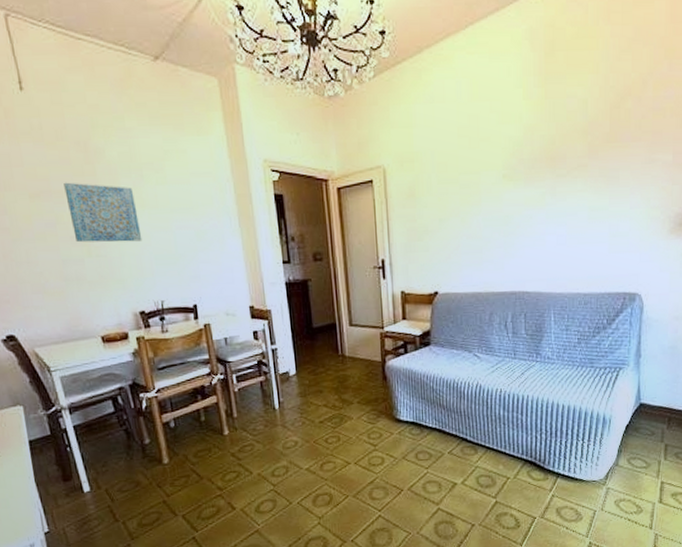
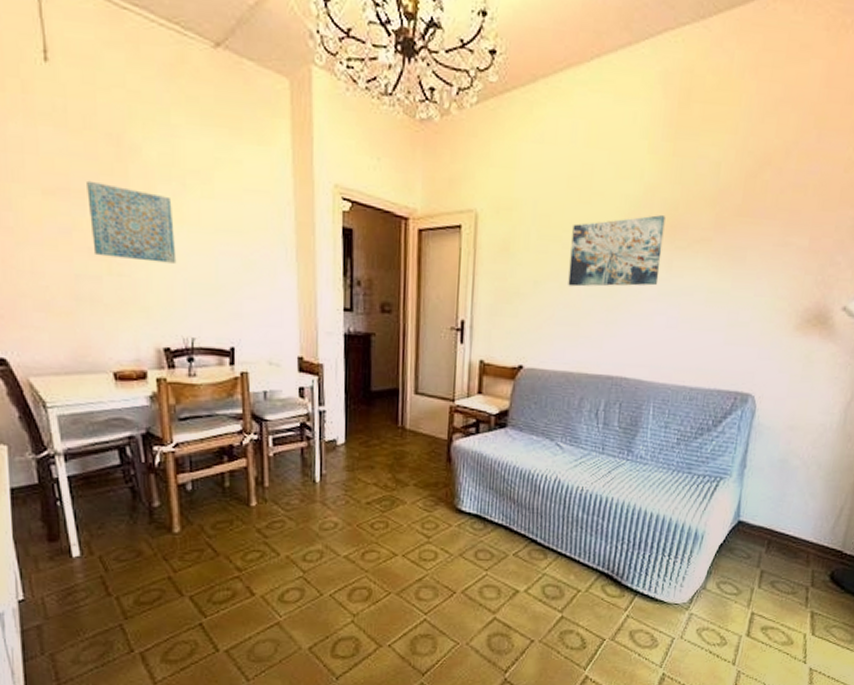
wall art: none [467,150,545,220] -> present [568,215,666,287]

